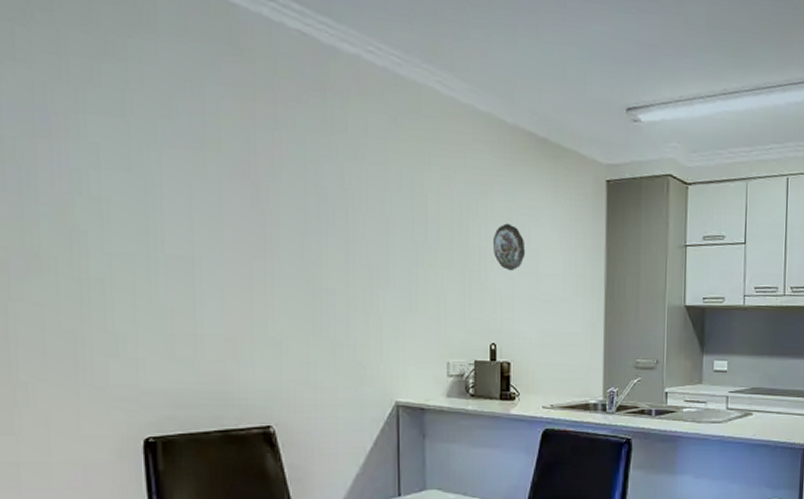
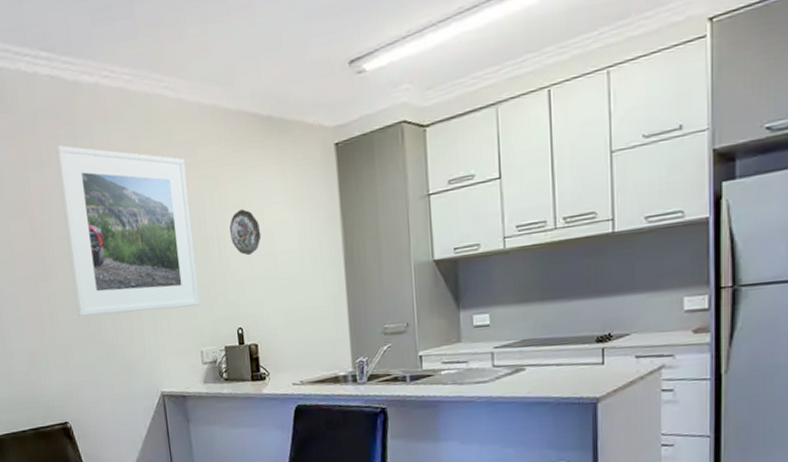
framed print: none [297,110,452,314] -> present [55,145,200,316]

